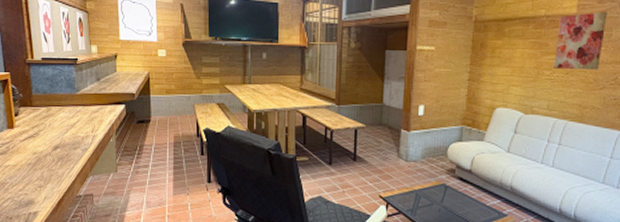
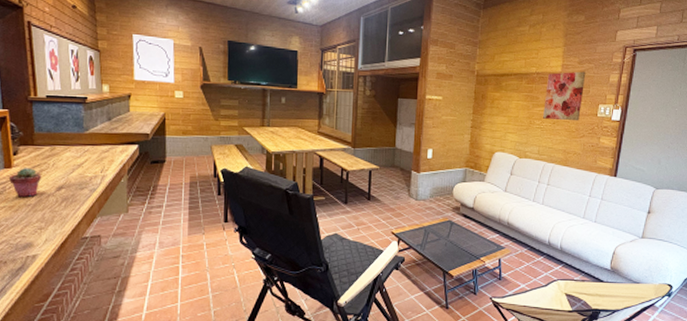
potted succulent: none [12,128,39,156] -> present [9,168,41,197]

